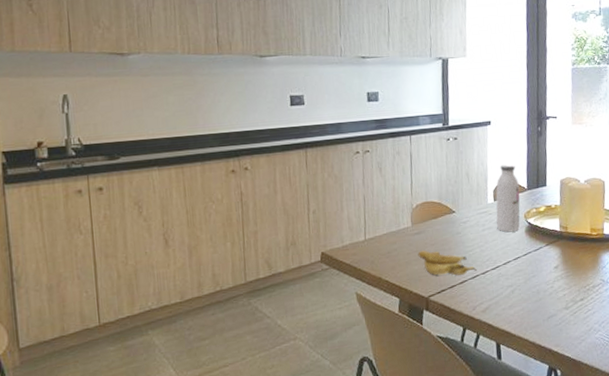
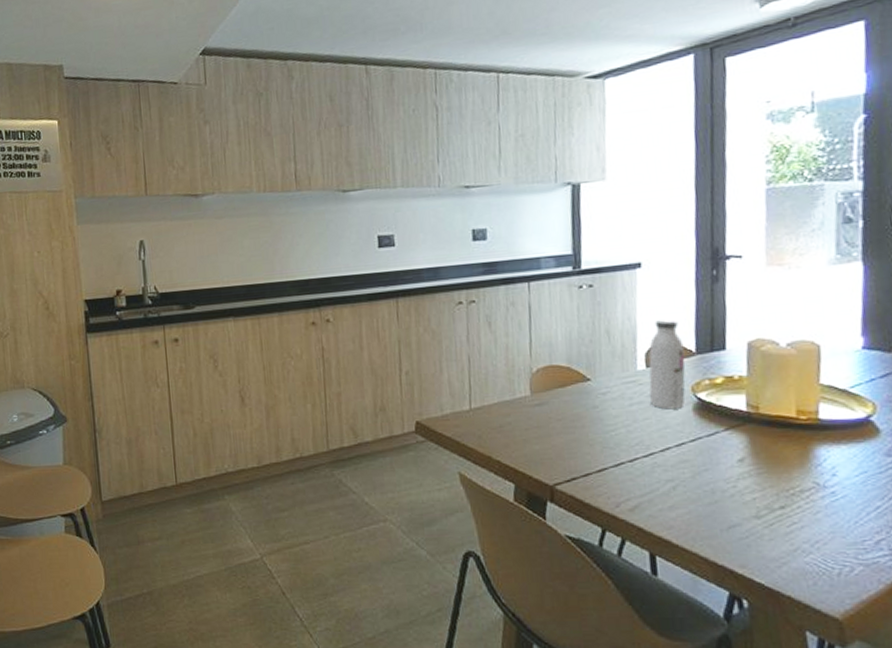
banana: present [417,250,477,276] -> none [539,427,622,461]

